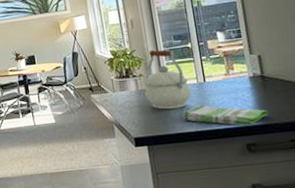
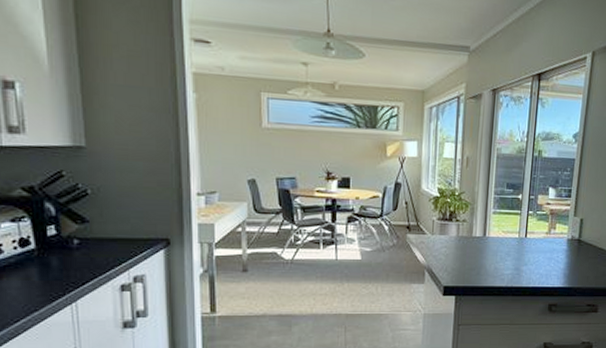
kettle: present [145,49,191,110] -> none [464,195,511,261]
dish towel: present [182,104,268,126] -> none [497,260,575,286]

